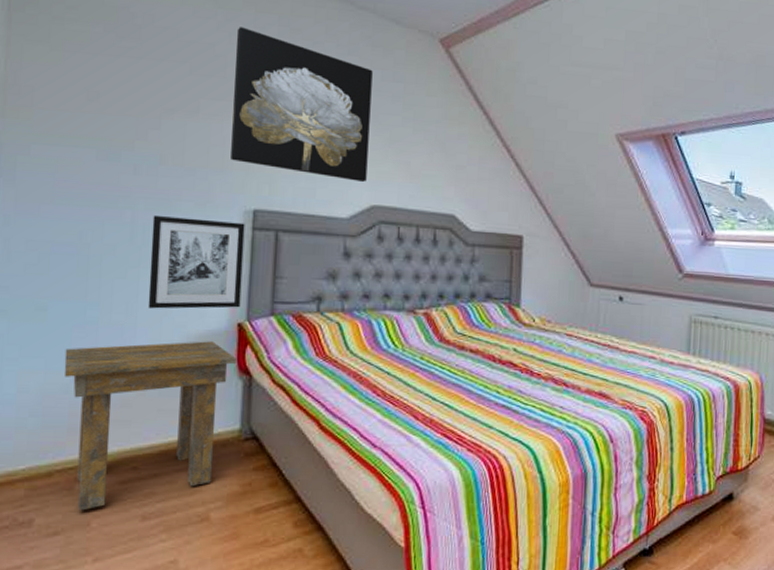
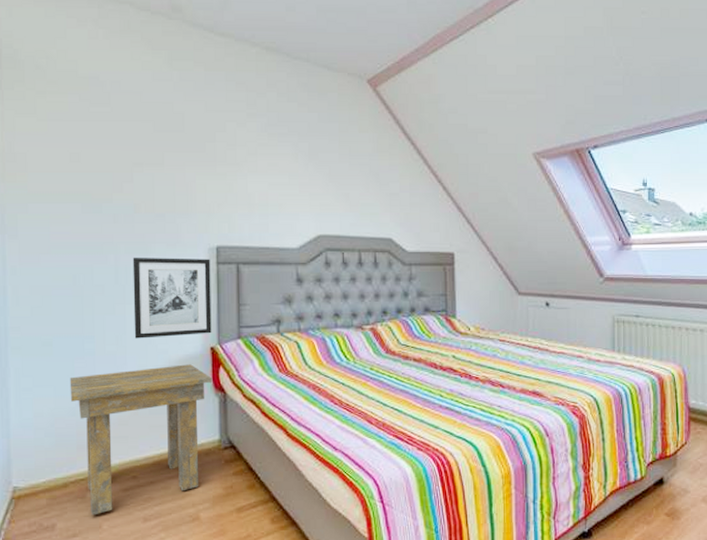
wall art: present [231,27,373,183] -> none [190,85,312,215]

